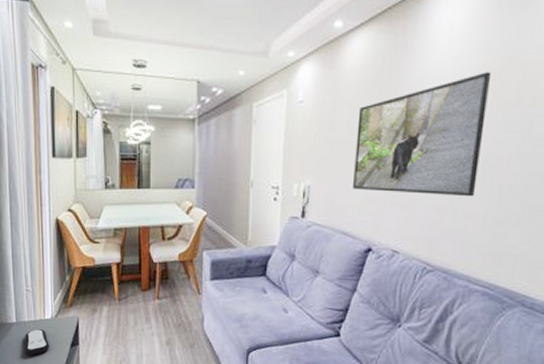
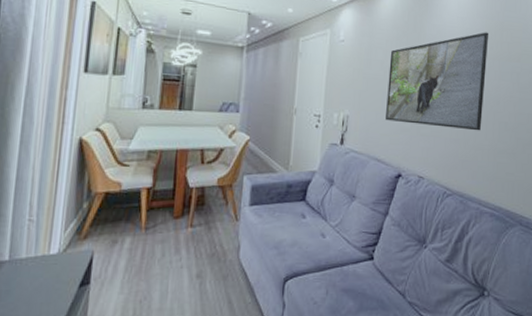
remote control: present [24,329,50,355] -> none [15,267,52,301]

